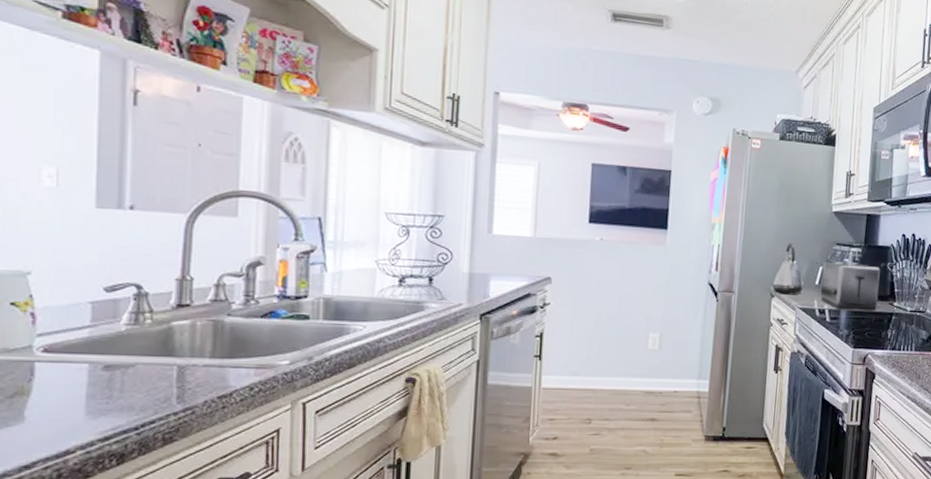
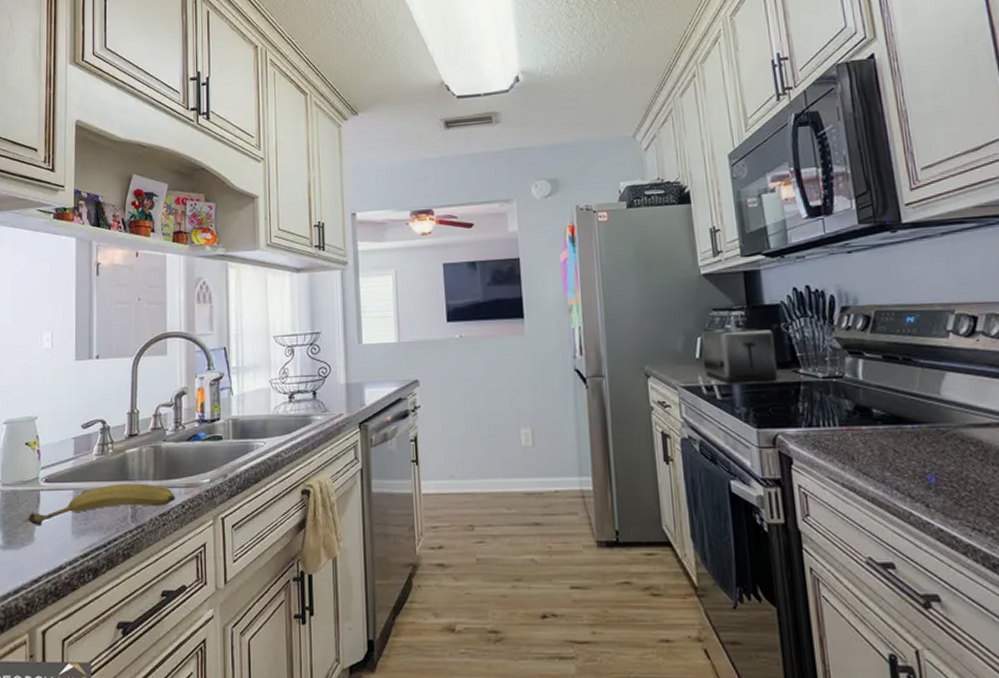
fruit: none [15,359,241,402] -> present [28,483,175,525]
kettle: present [772,242,804,295] -> none [645,314,683,373]

